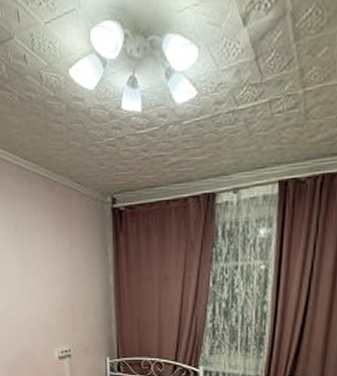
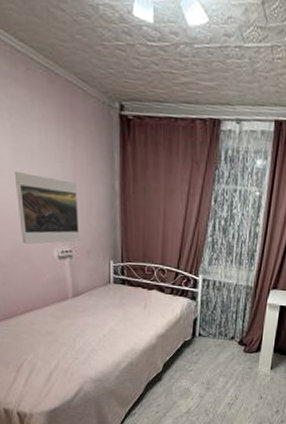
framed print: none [20,278,78,348] -> present [14,171,80,245]

